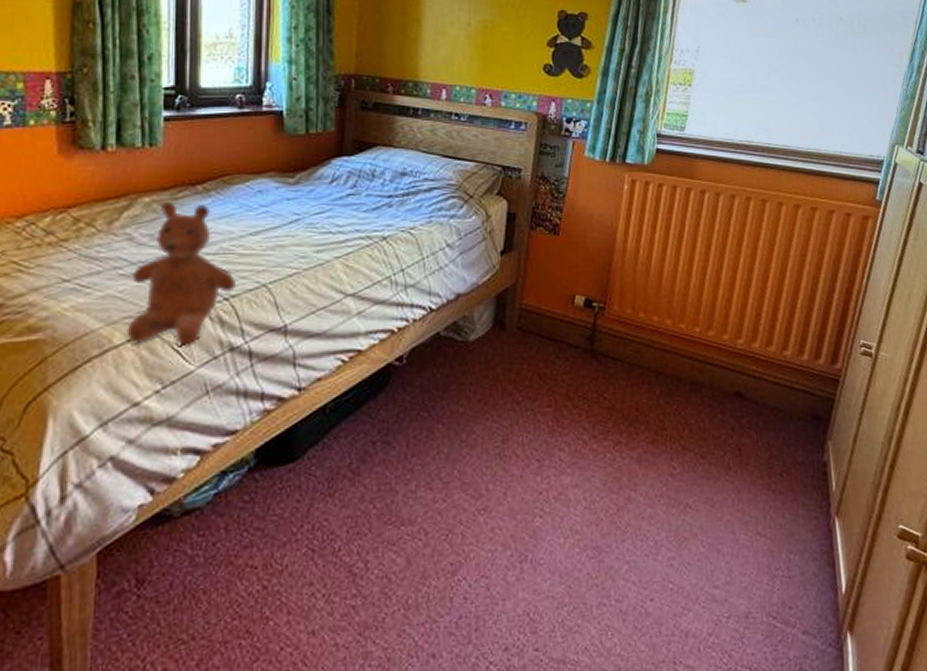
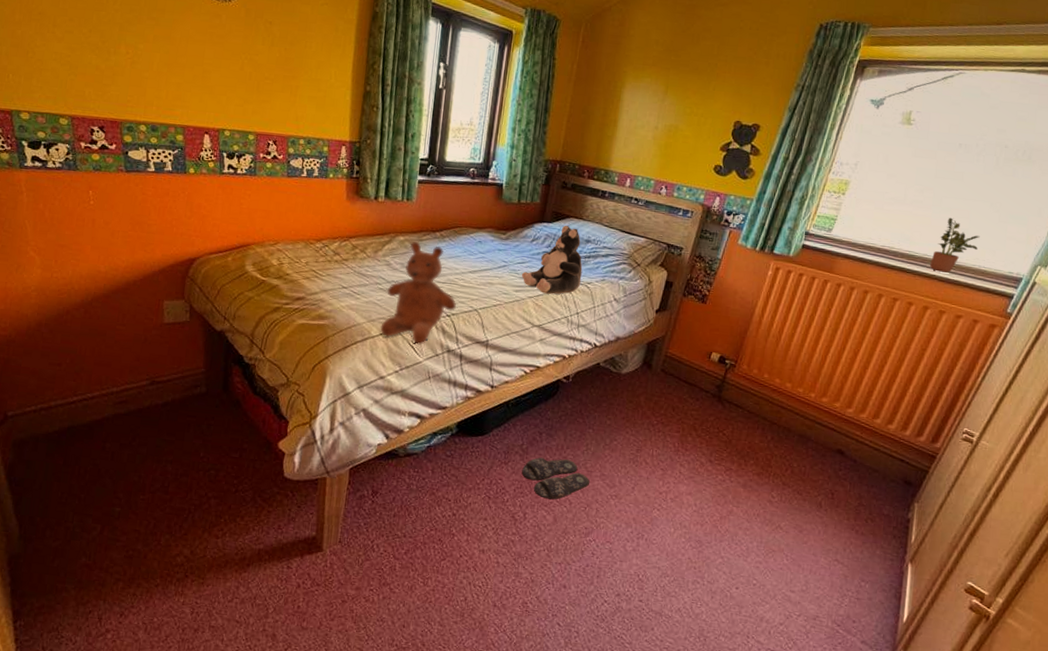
plush toy: none [321,156,402,250] -> present [521,225,583,294]
slippers: none [355,472,448,535] -> present [522,457,590,500]
potted plant: none [792,101,835,163] -> present [930,217,980,273]

